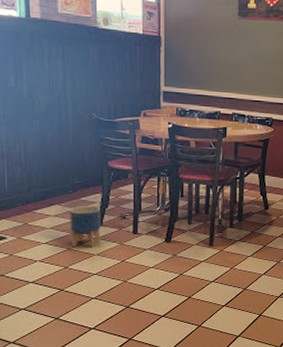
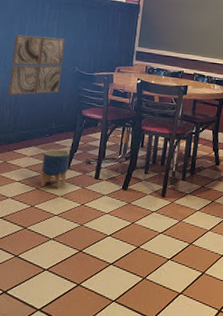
wall art: none [11,78,76,150] -> present [7,35,65,96]

